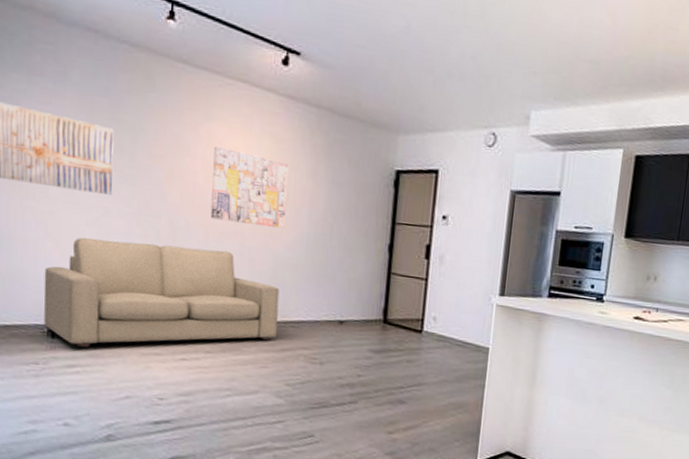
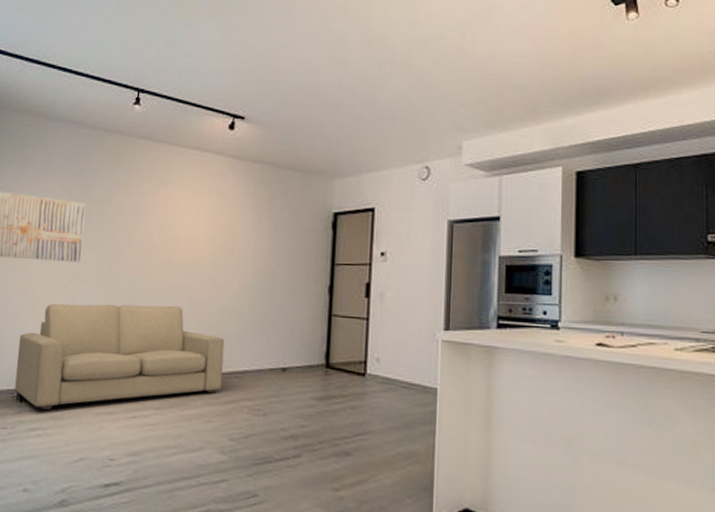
wall art: present [210,145,289,229] -> none [163,208,234,280]

